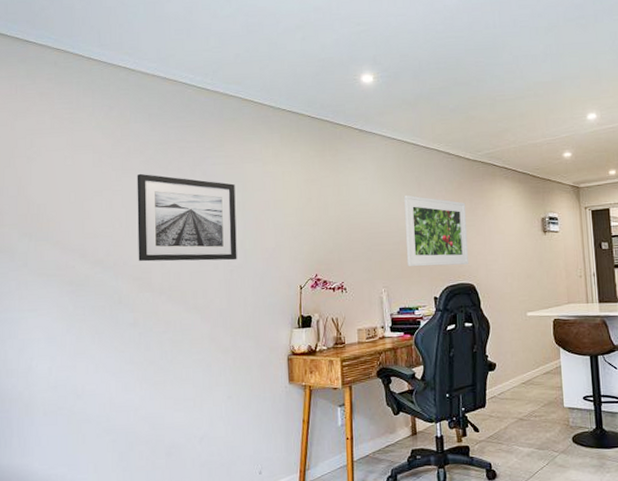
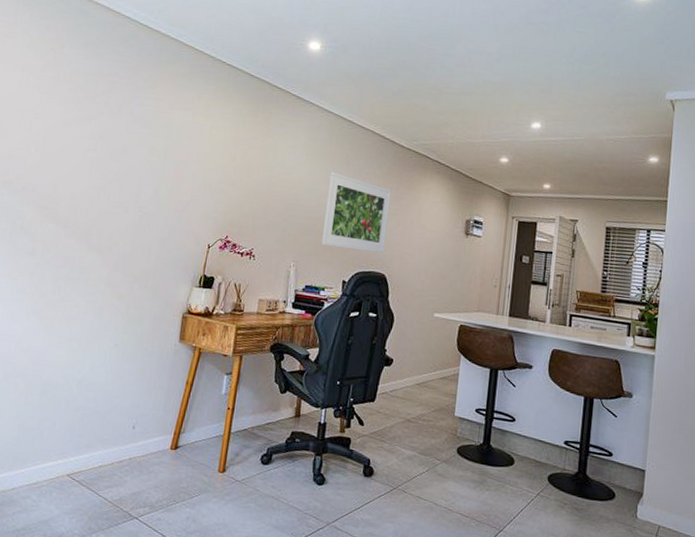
wall art: present [137,173,237,262] -> none [48,100,160,207]

